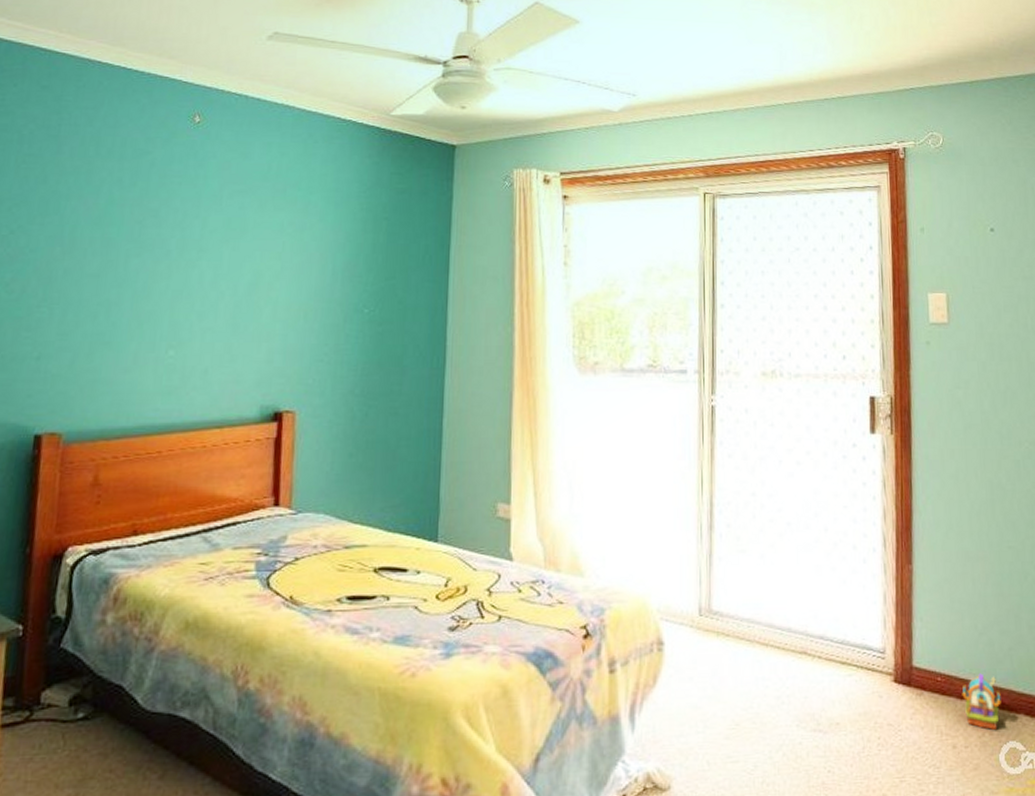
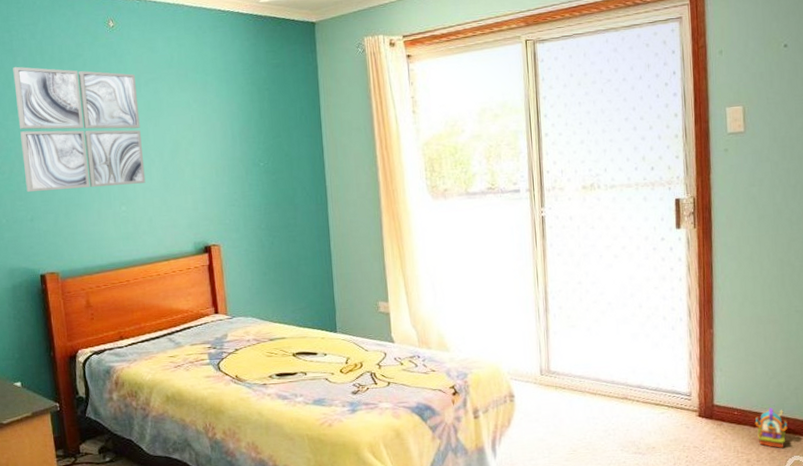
wall art: none [39,157,217,322] -> present [13,66,146,193]

